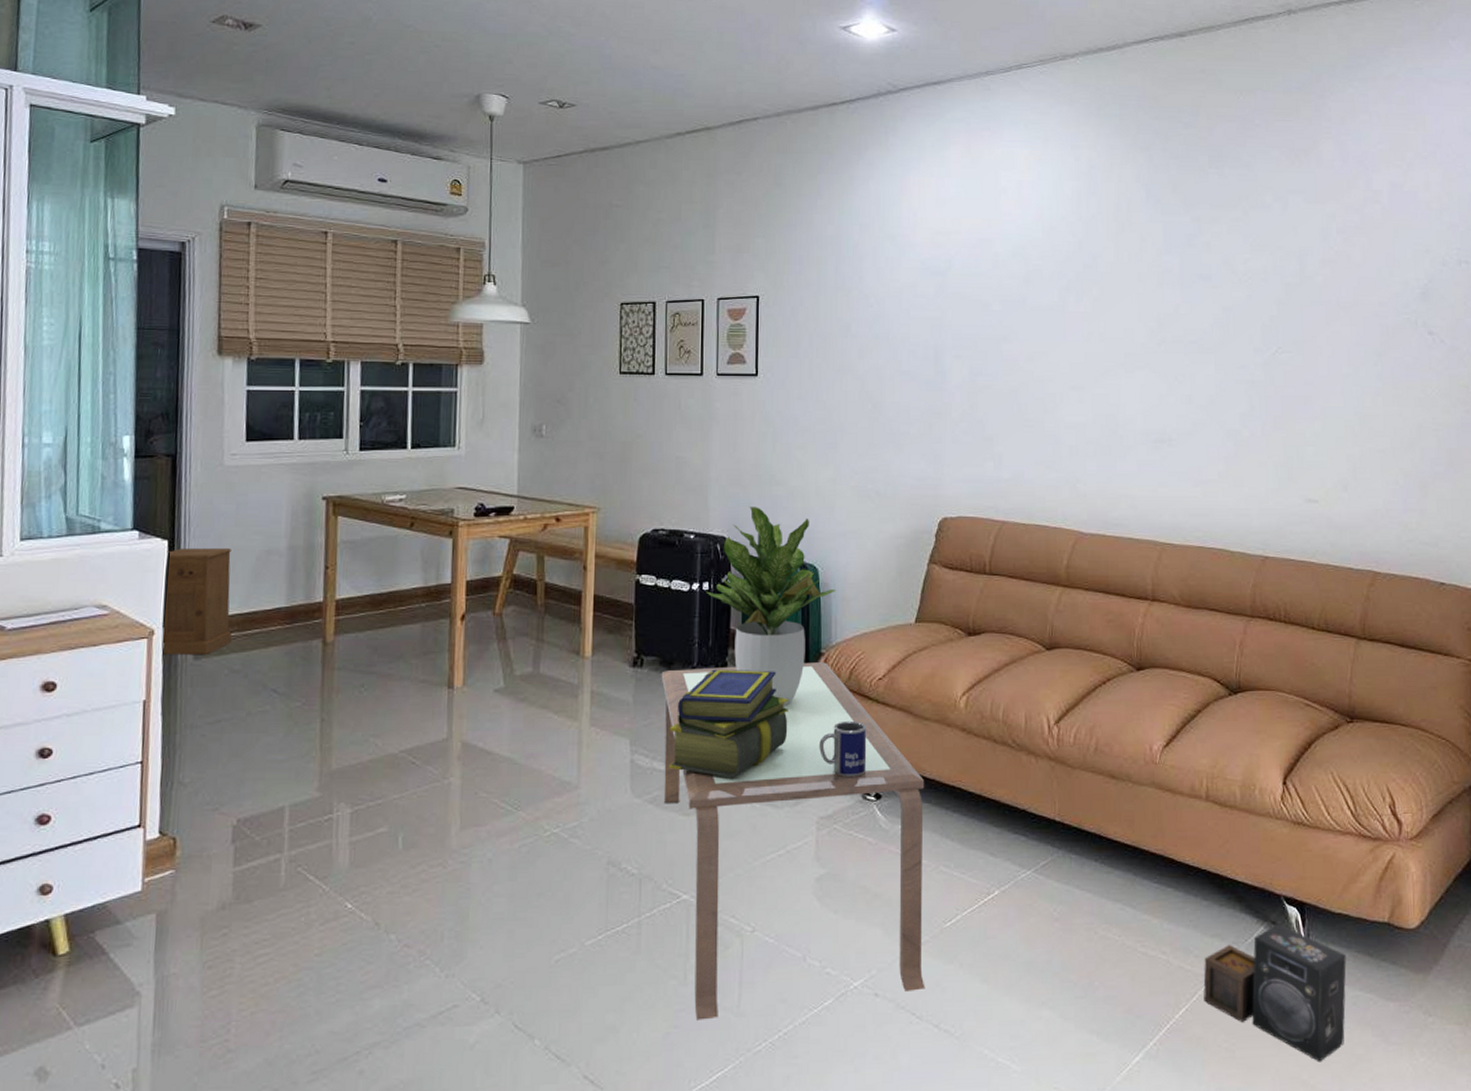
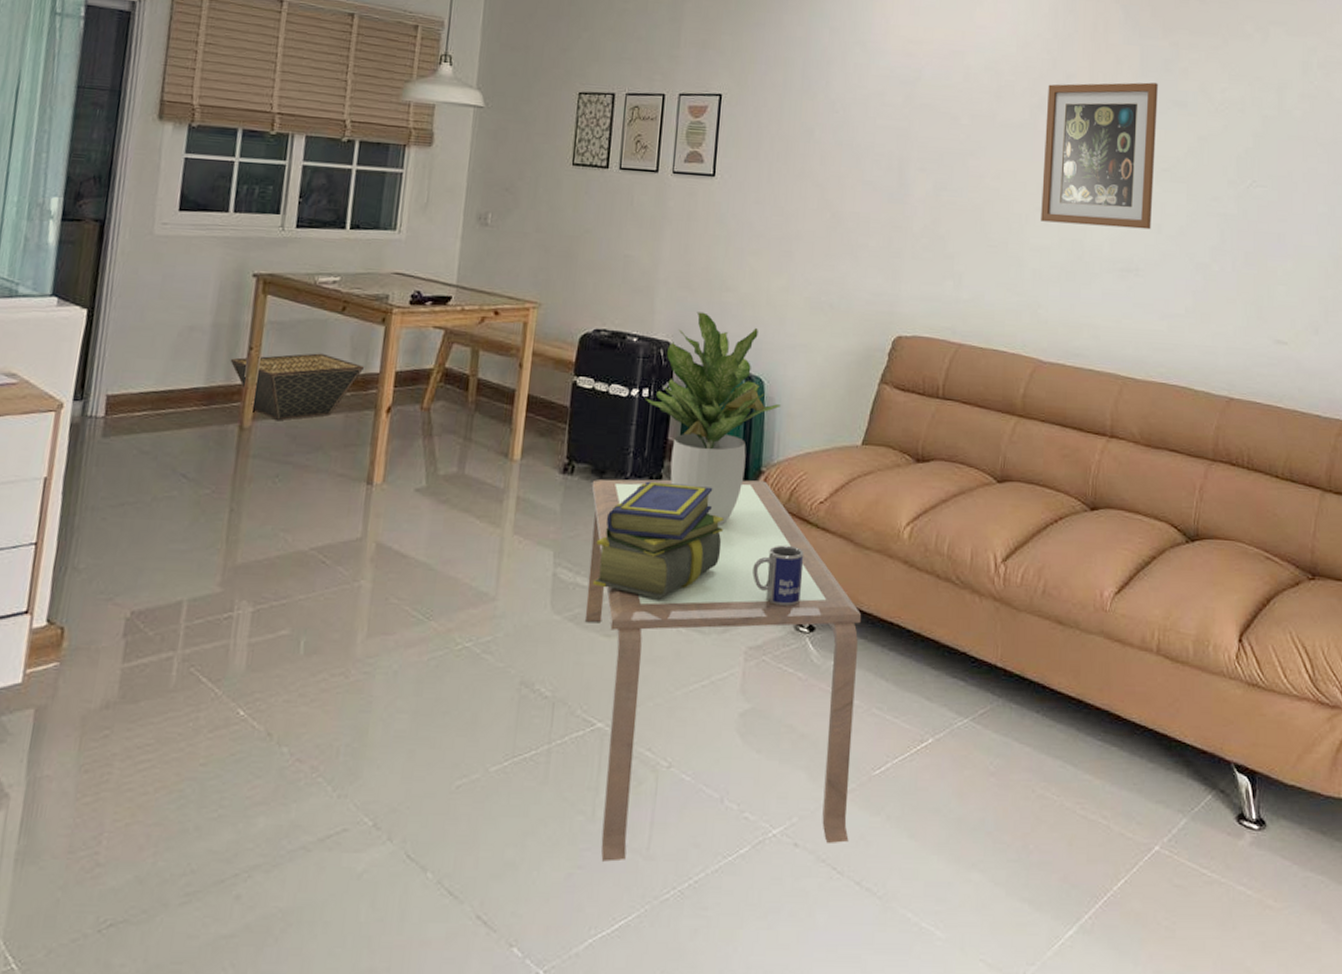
nightstand: present [163,548,232,654] -> none [71,318,153,432]
basket: none [308,568,437,635] -> present [230,353,365,421]
wall art: none [1074,258,1183,401] -> present [1041,82,1158,230]
stereo: present [1203,924,1346,1062] -> none [1144,793,1298,948]

